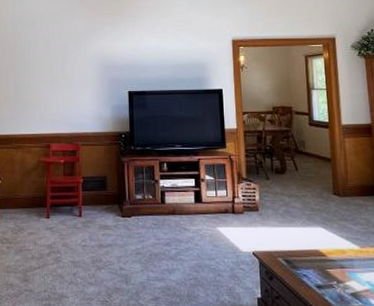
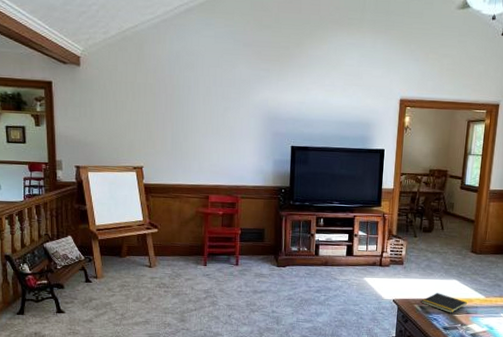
notepad: none [286,243,339,268] -> present [422,293,467,313]

